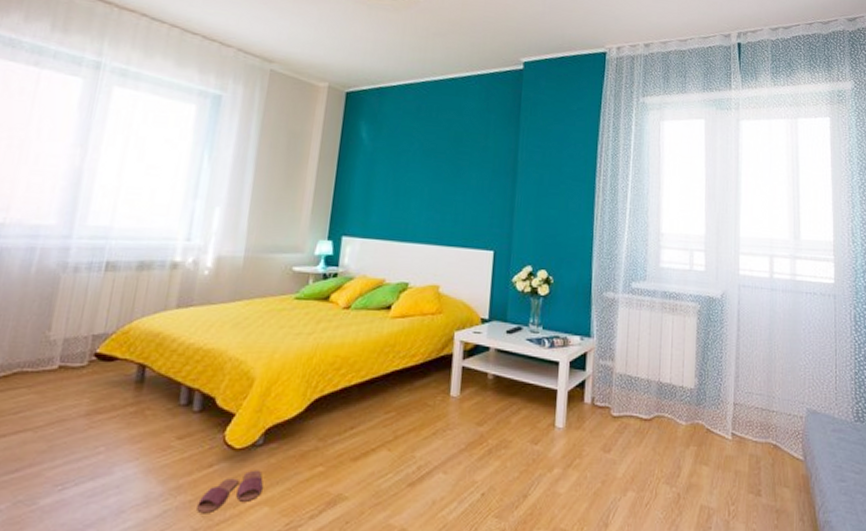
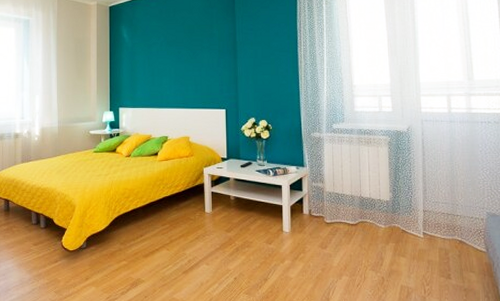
slippers: present [197,470,263,514] -> none [52,264,89,291]

